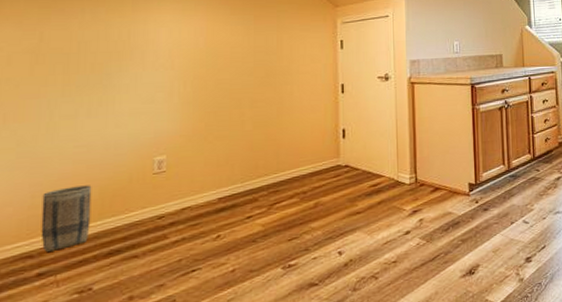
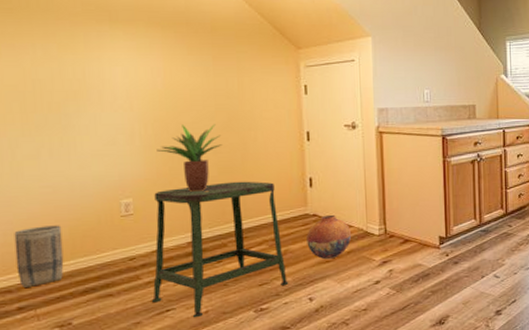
stool: none [177,134,319,278] -> present [151,181,289,318]
potted plant: none [194,80,259,147] -> present [157,124,223,192]
vase: none [338,165,383,211] -> present [306,214,352,260]

